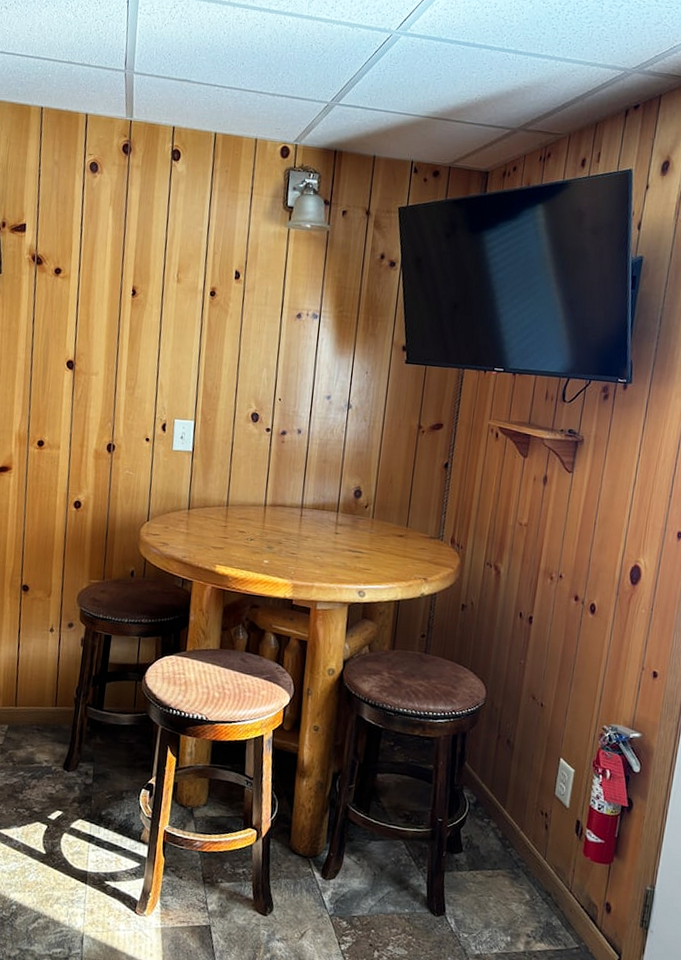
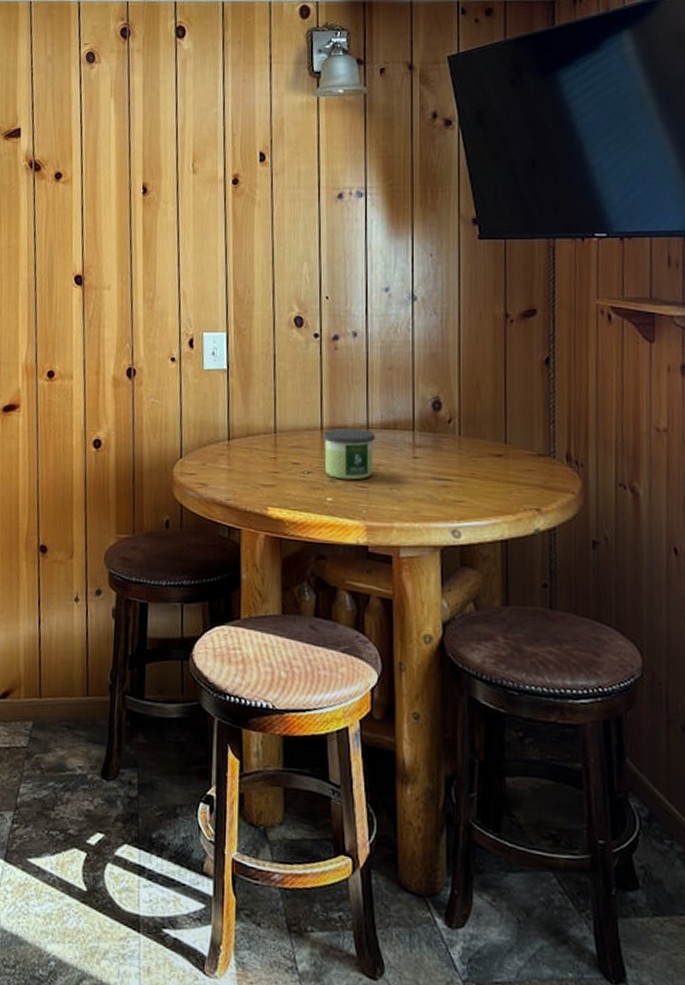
candle: none [265,506,307,548] -> present [323,428,375,480]

